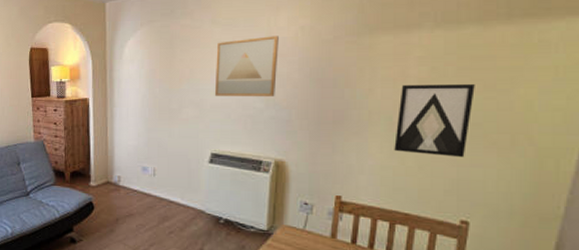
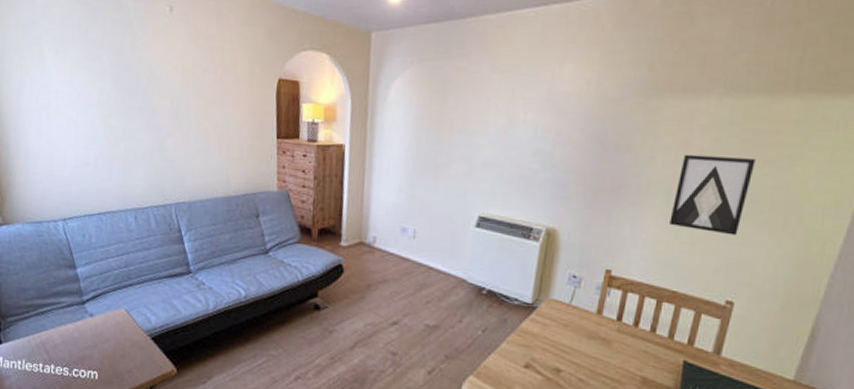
wall art: present [215,36,279,96] -> none [488,89,562,157]

